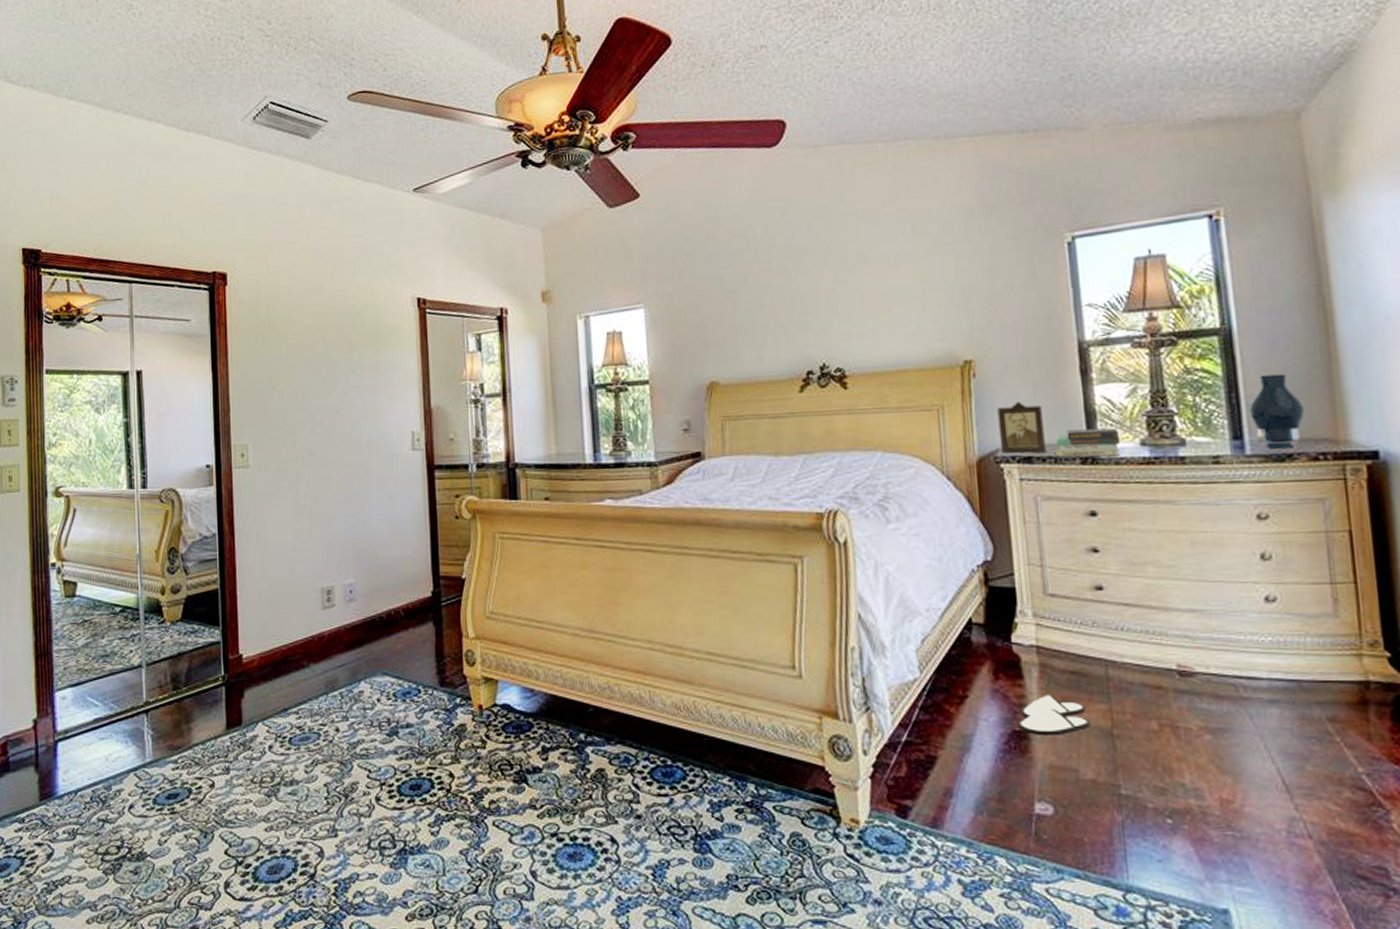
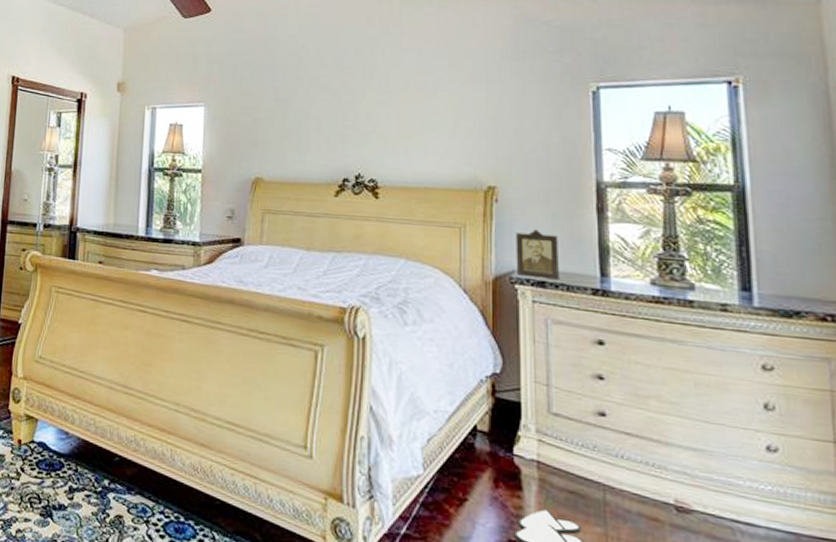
books: present [1054,428,1121,458] -> none [567,261,632,292]
vase: present [1248,373,1305,450] -> none [758,233,814,307]

